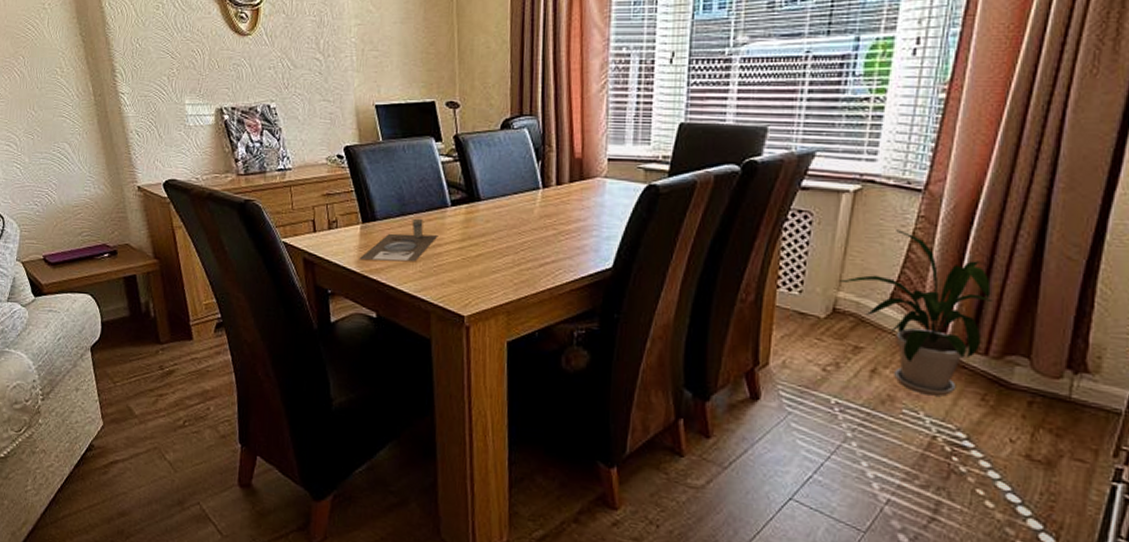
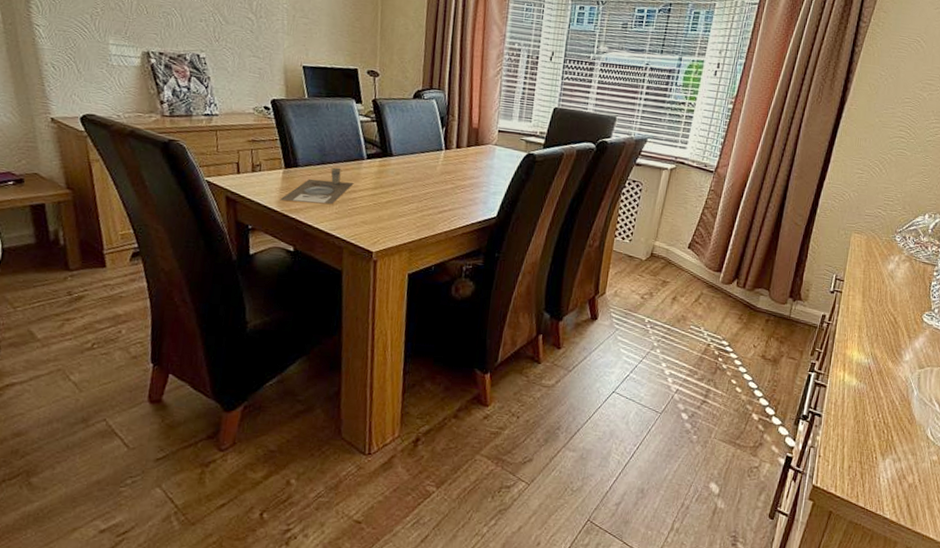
house plant: present [839,230,993,396] -> none [656,198,750,316]

